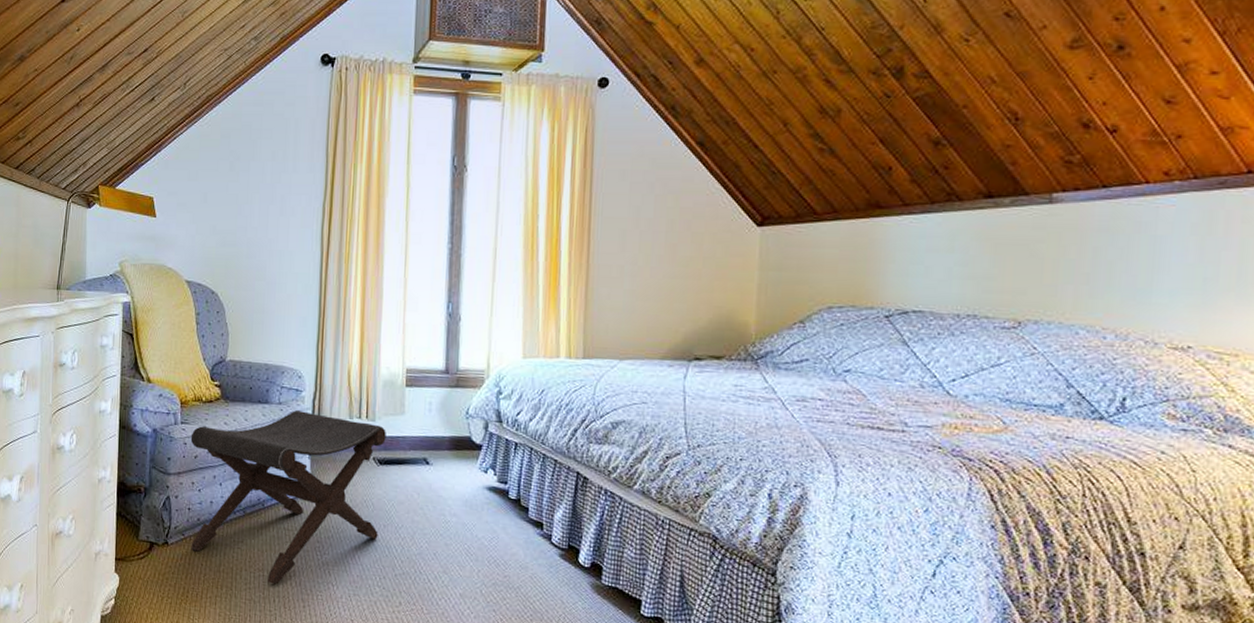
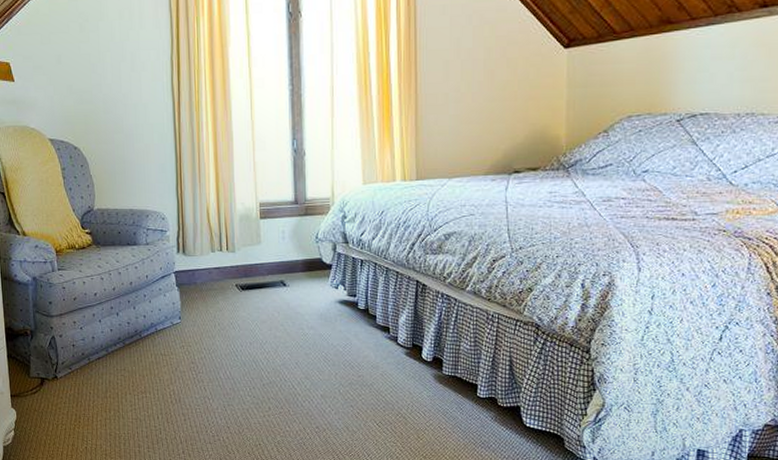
footstool: present [190,410,386,585] -> none [68,249,246,403]

